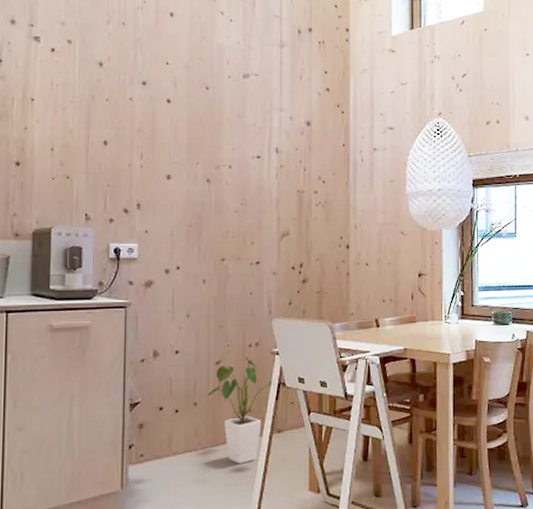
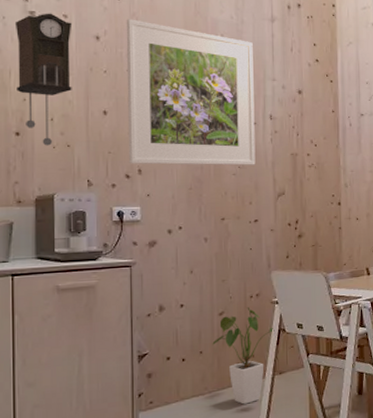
pendulum clock: none [19,38,76,177] -> present [14,13,73,146]
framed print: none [127,44,260,202] -> present [126,19,256,166]

